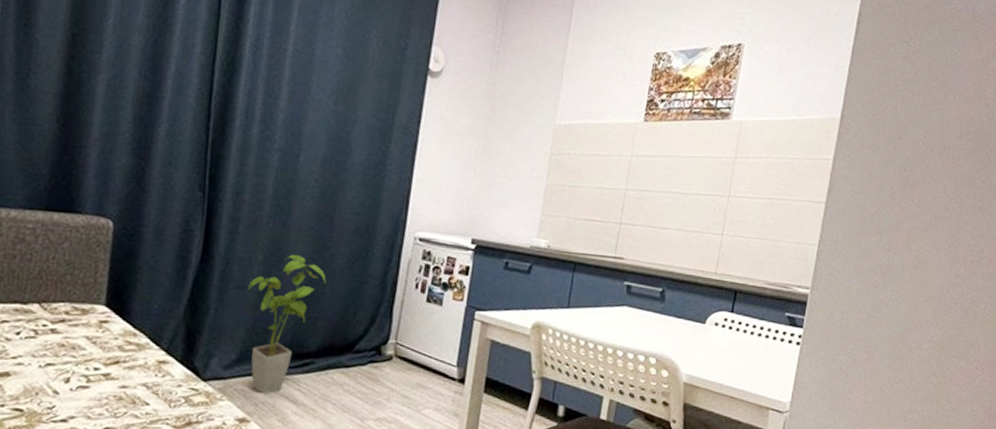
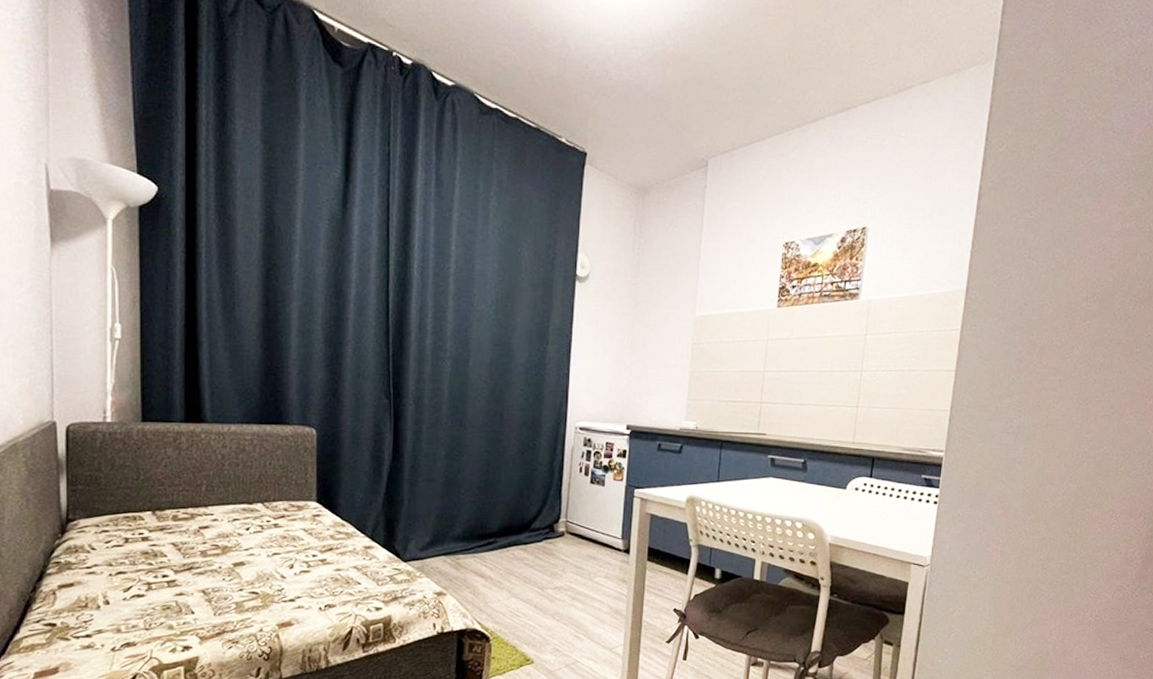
house plant: present [248,255,327,395] -> none [435,449,501,571]

